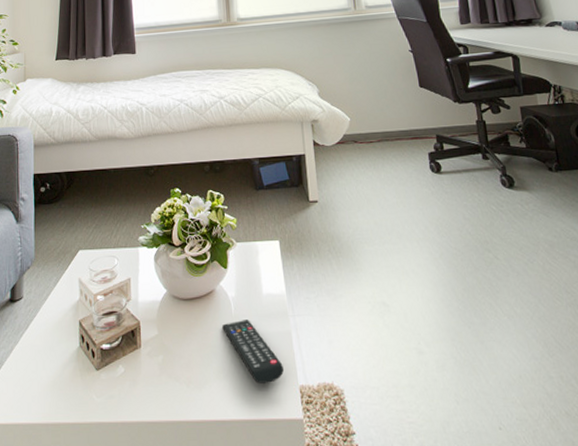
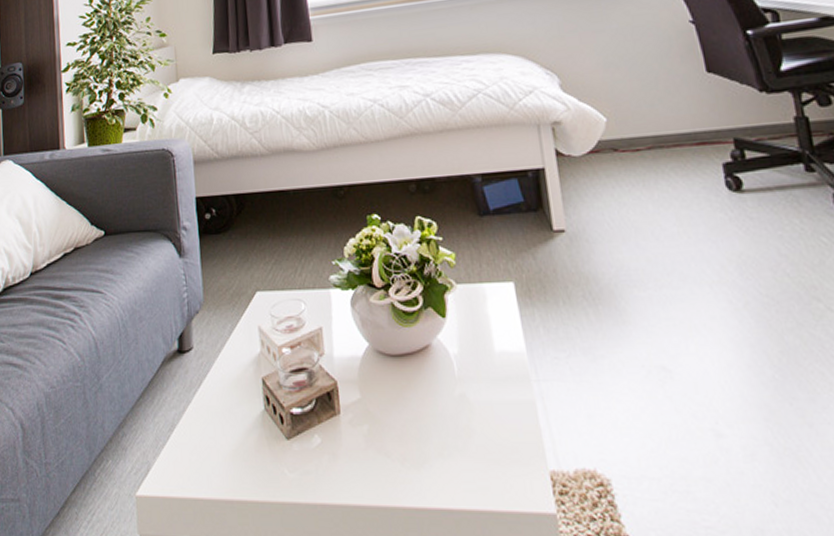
remote control: present [222,320,284,384] -> none [443,384,527,466]

